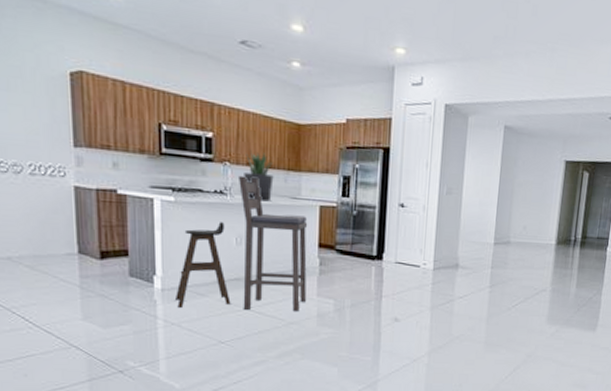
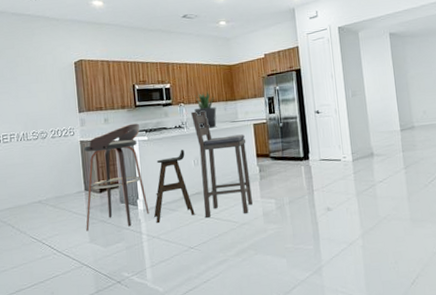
bar stool: none [78,175,169,307] -> present [84,123,149,231]

